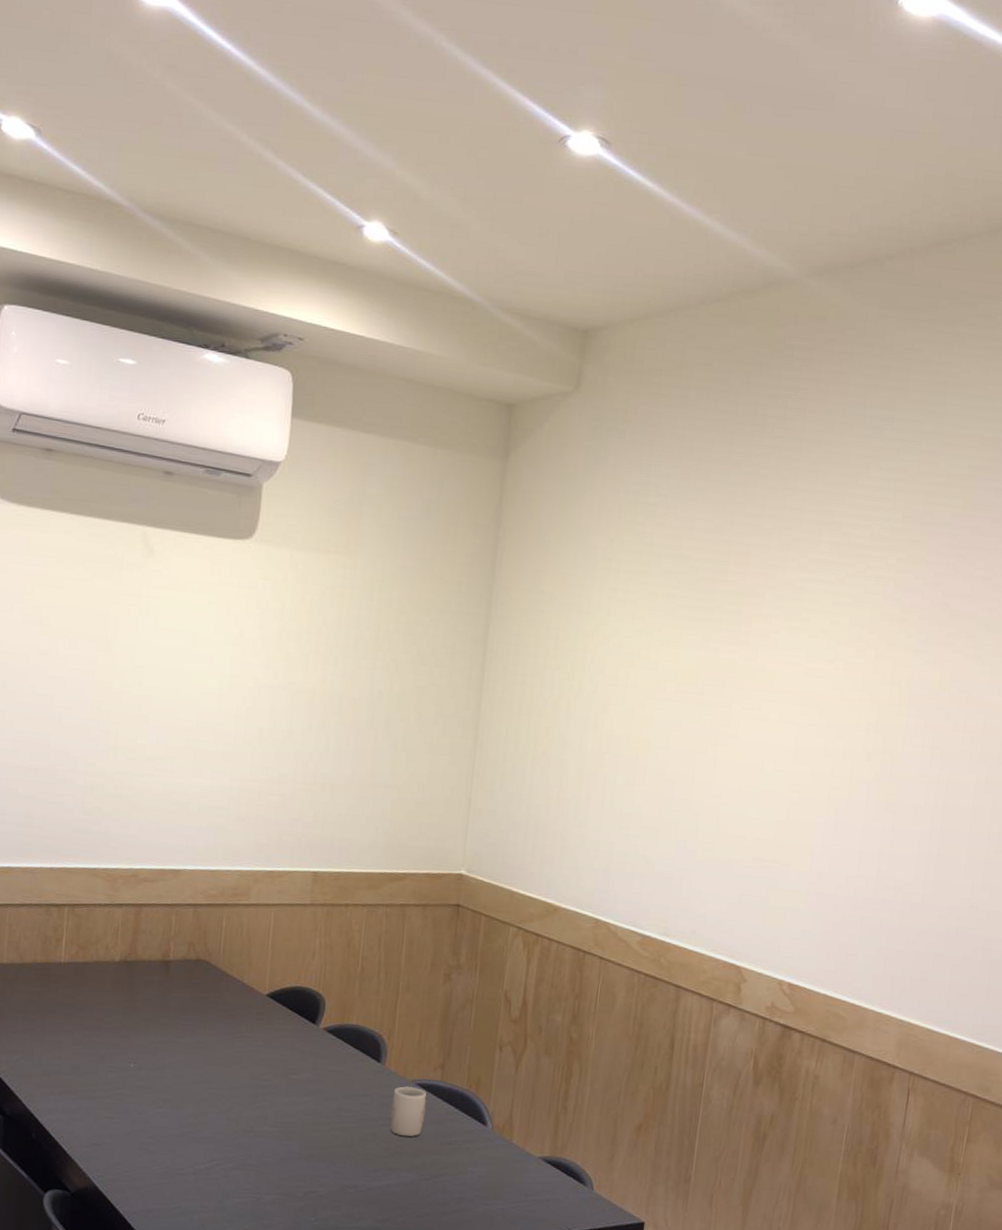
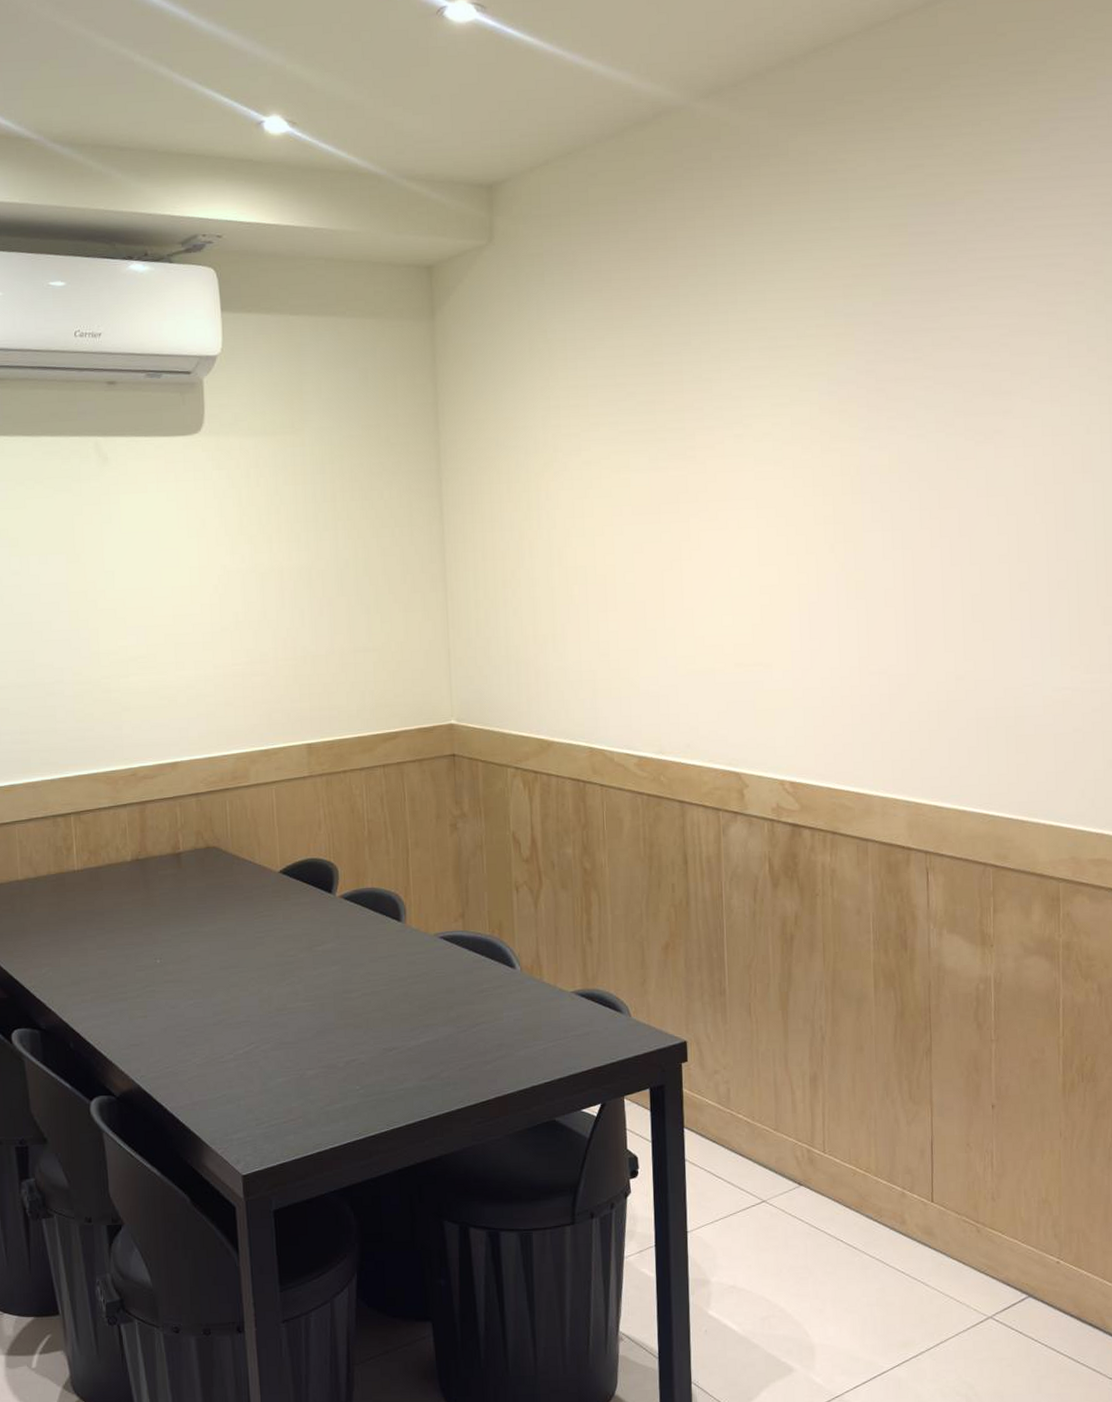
mug: present [390,1086,427,1137] -> none [417,940,454,992]

